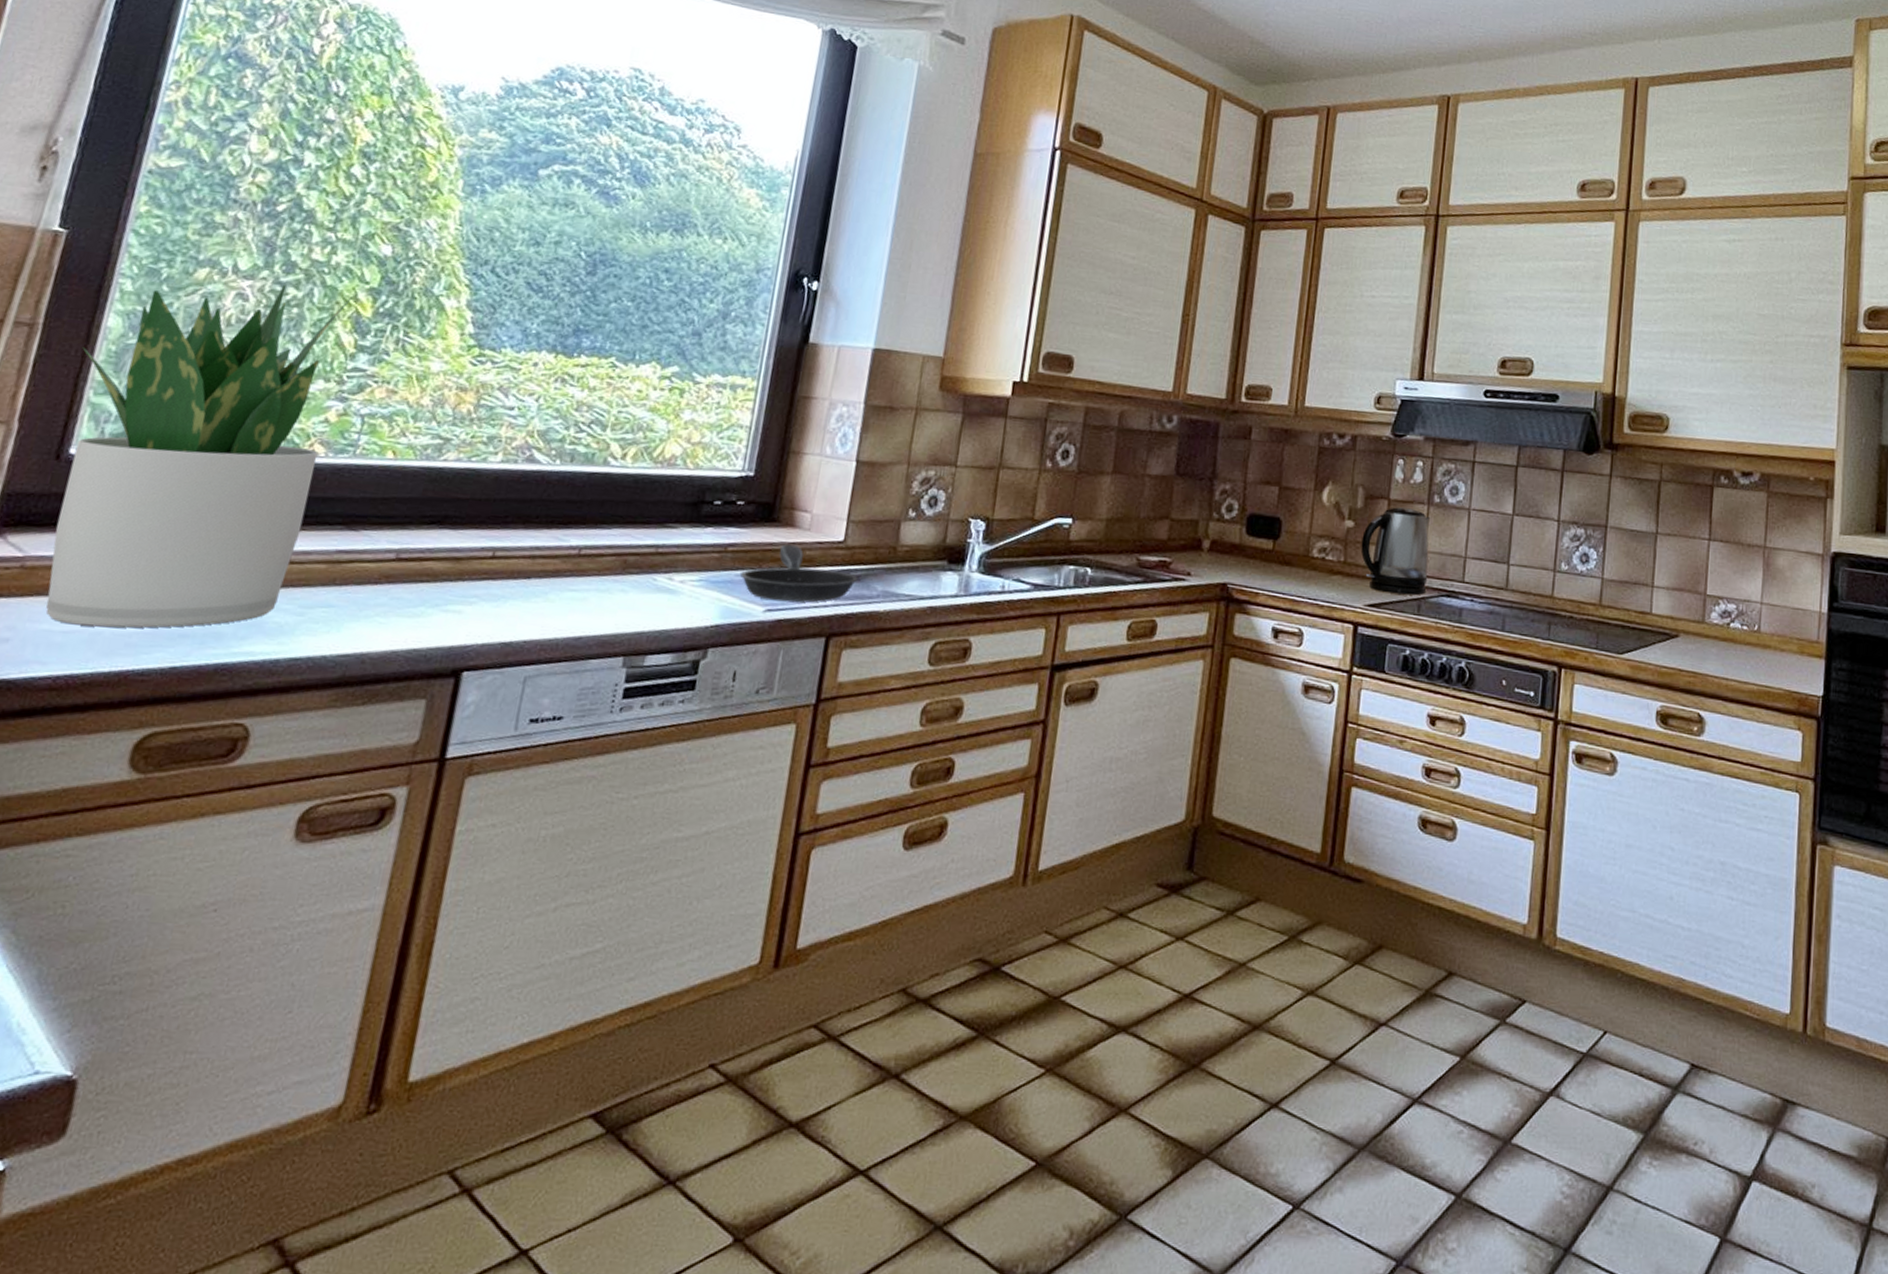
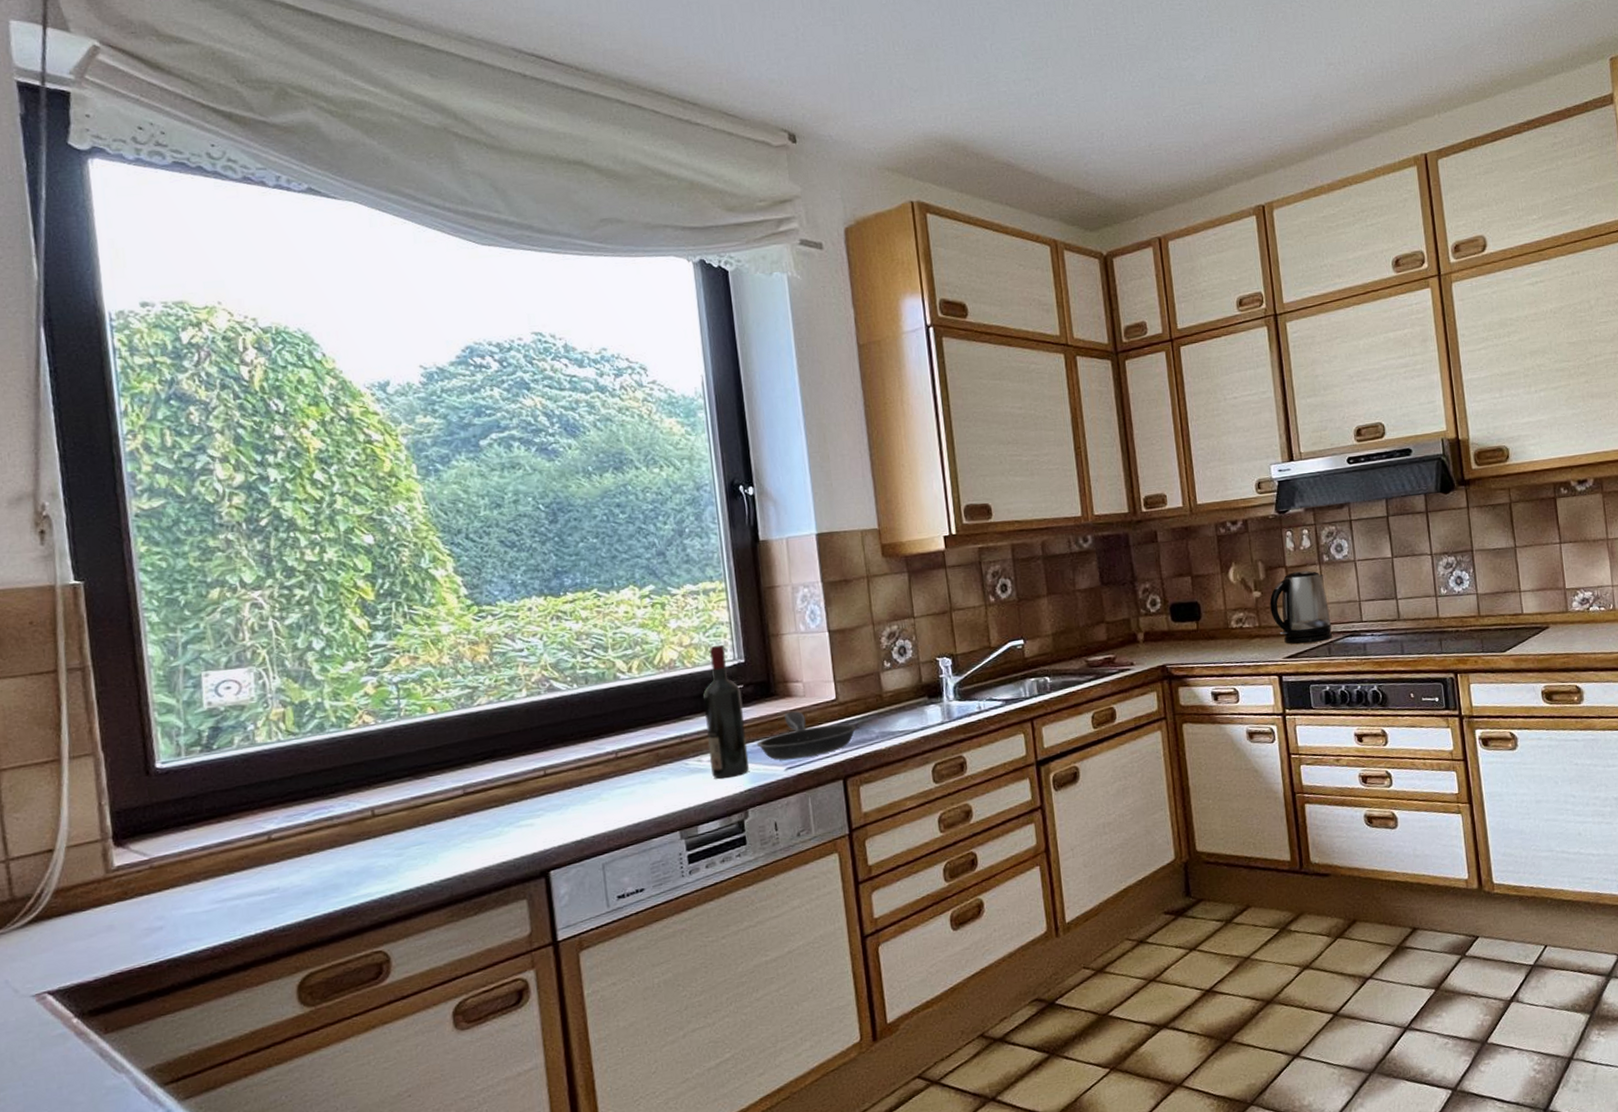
planter: present [45,284,354,628] -> none [134,585,376,905]
wine bottle: none [679,449,740,606] -> present [703,644,750,779]

